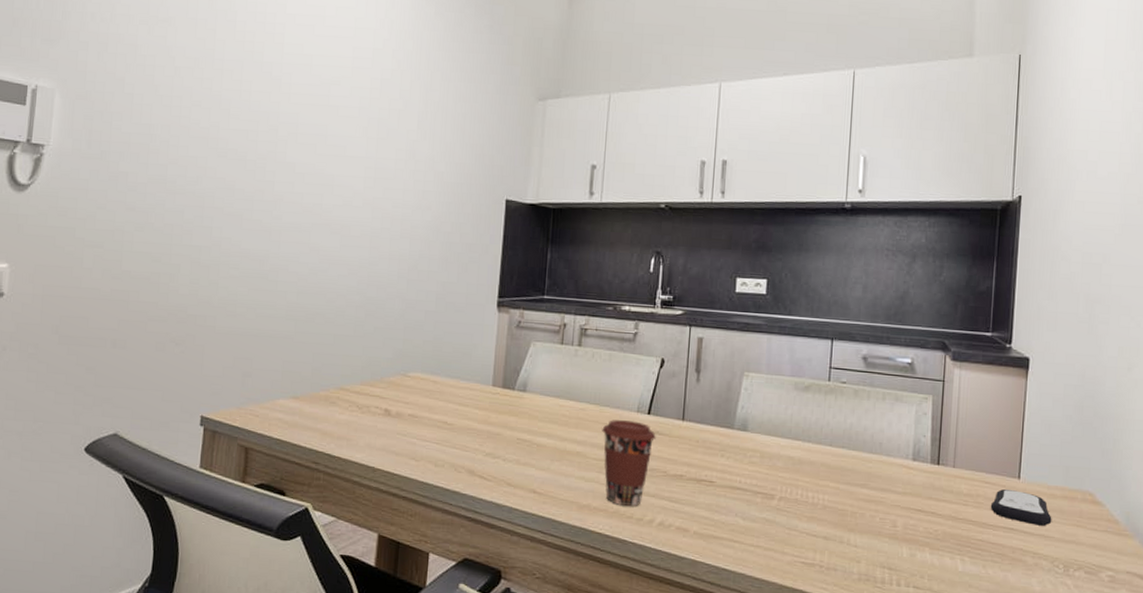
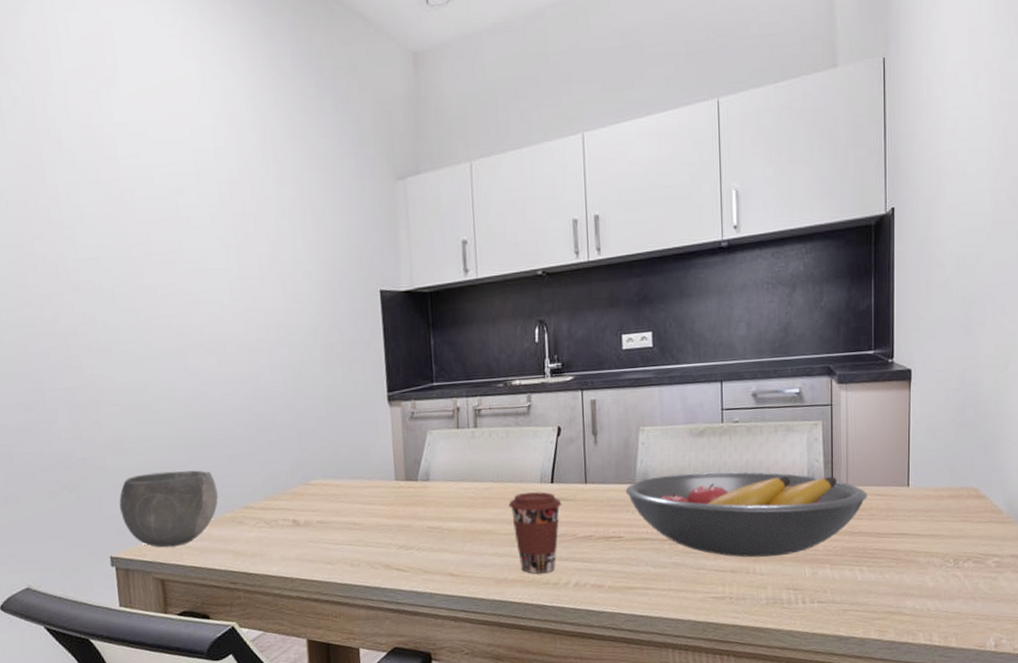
bowl: none [220,339,317,417] -> present [119,470,218,548]
fruit bowl: none [722,425,975,530] -> present [625,471,867,558]
remote control: present [990,489,1052,526] -> none [883,497,941,527]

